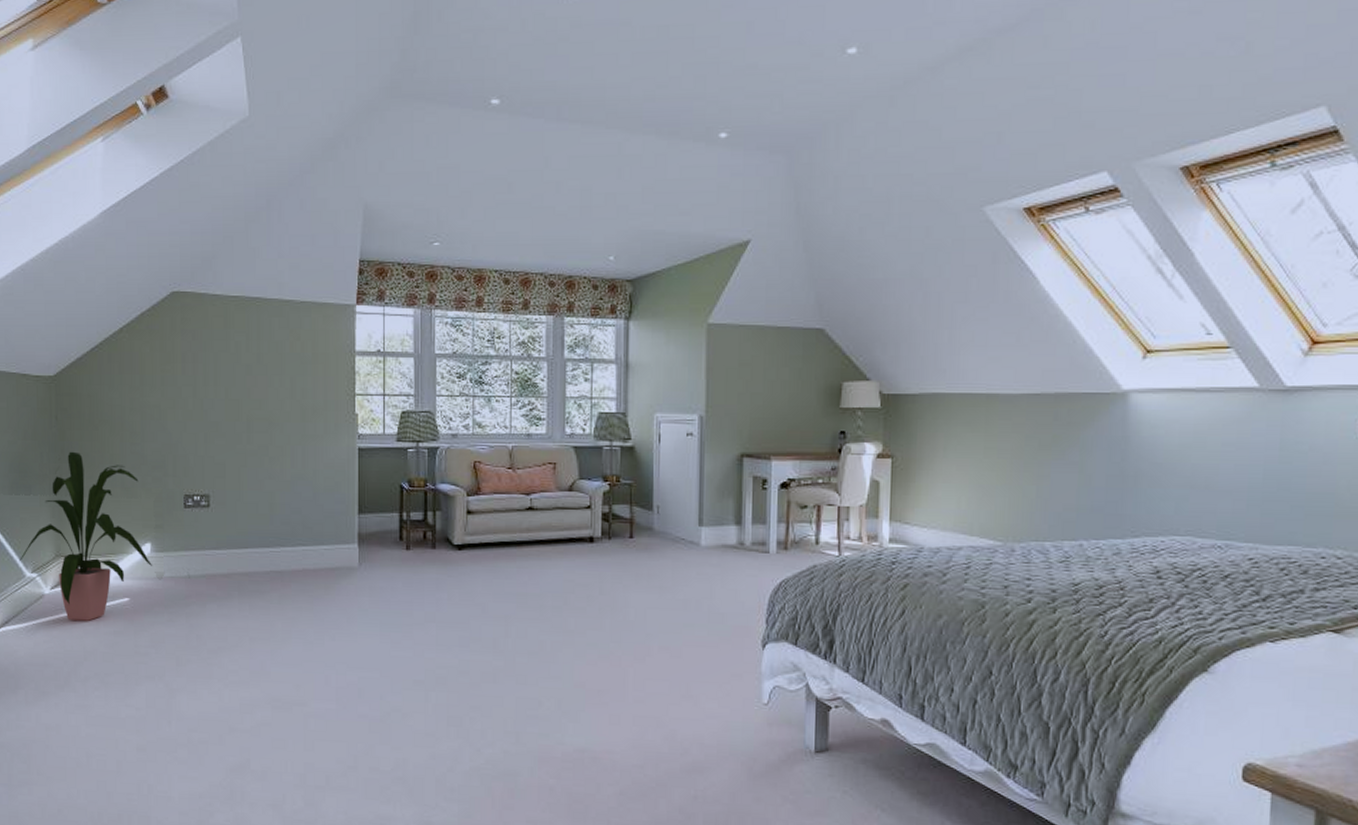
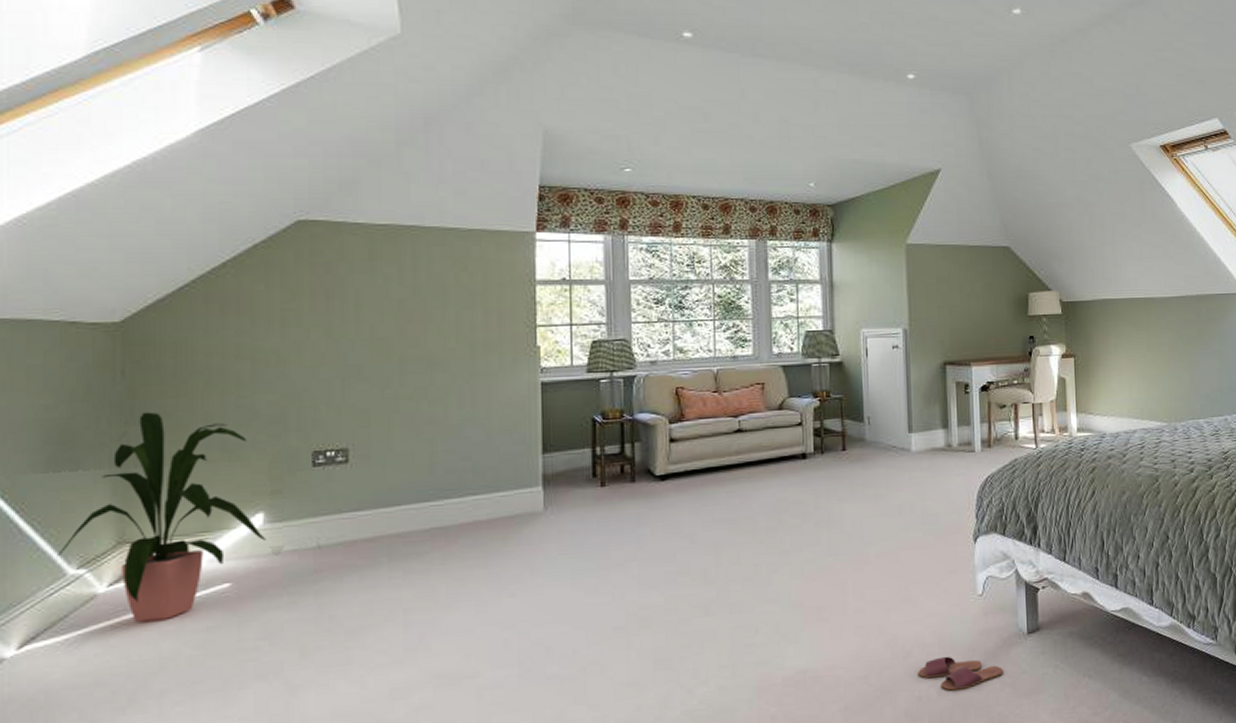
slippers: none [695,760,787,797] -> present [918,656,1005,691]

